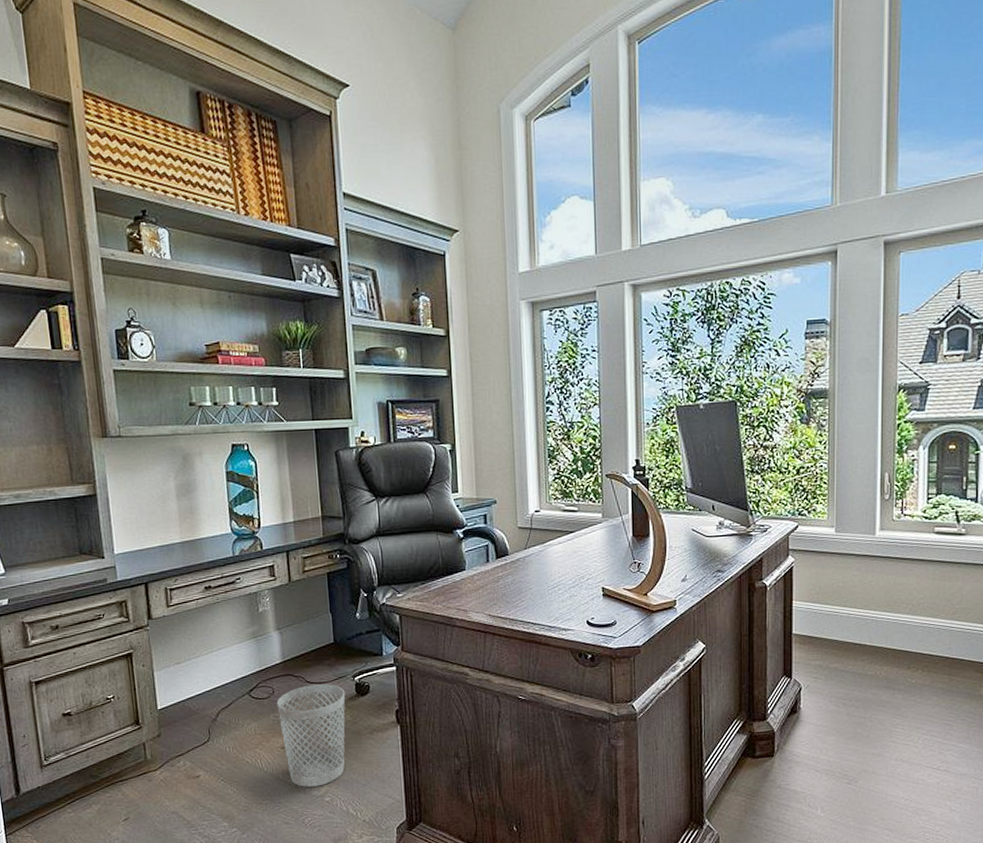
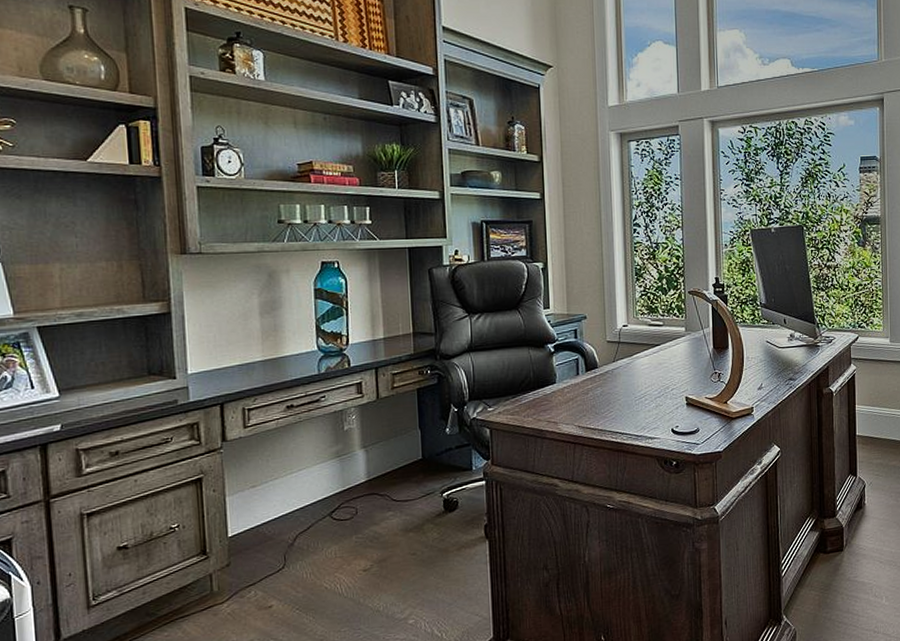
wastebasket: present [276,684,346,787] -> none [359,501,433,611]

